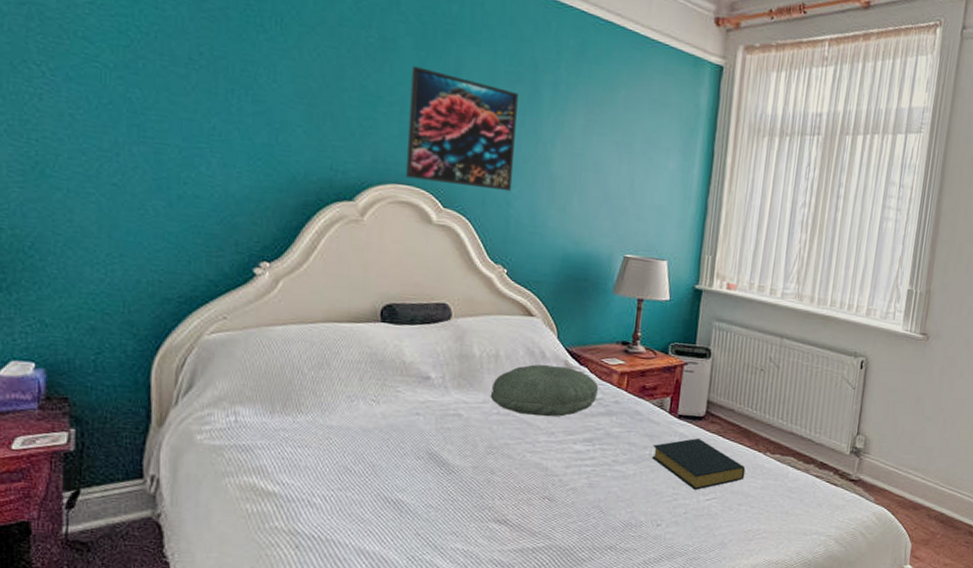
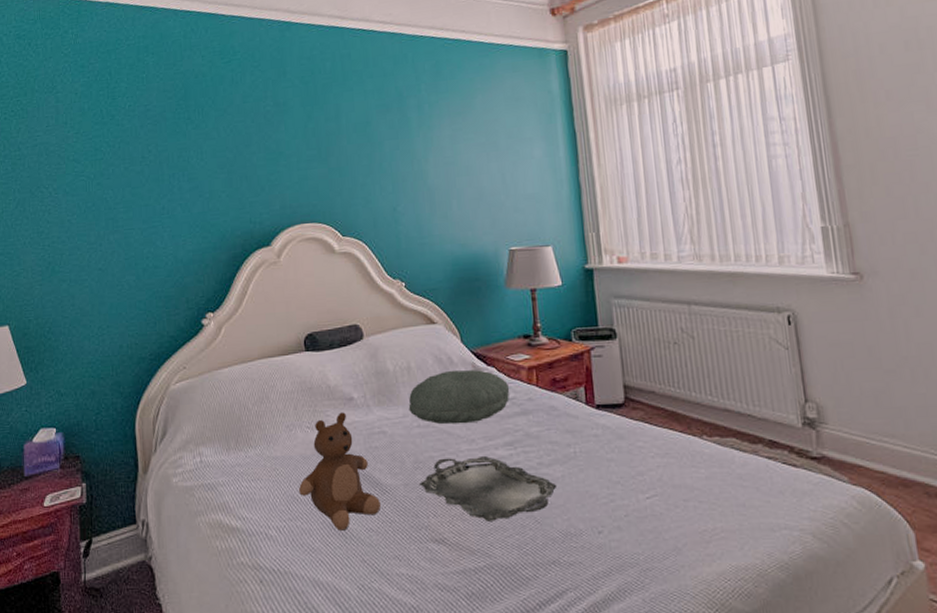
teddy bear: none [354,390,444,505] -> present [299,412,381,531]
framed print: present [405,66,518,192] -> none [302,120,398,217]
serving tray: none [490,446,627,508] -> present [420,456,557,521]
hardback book: present [652,438,746,490] -> none [577,429,684,488]

